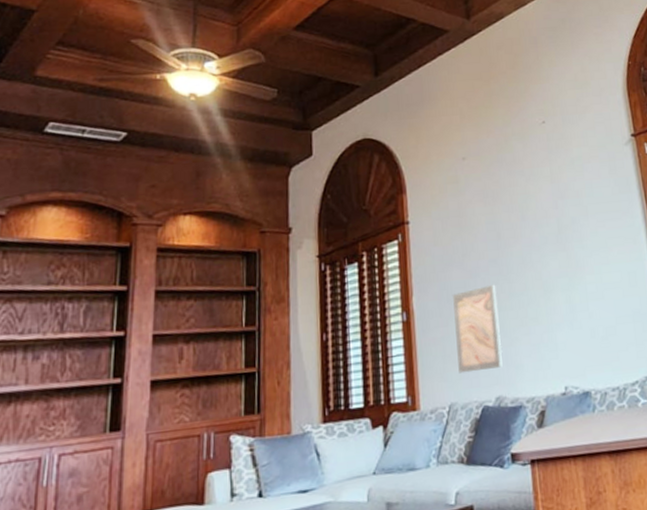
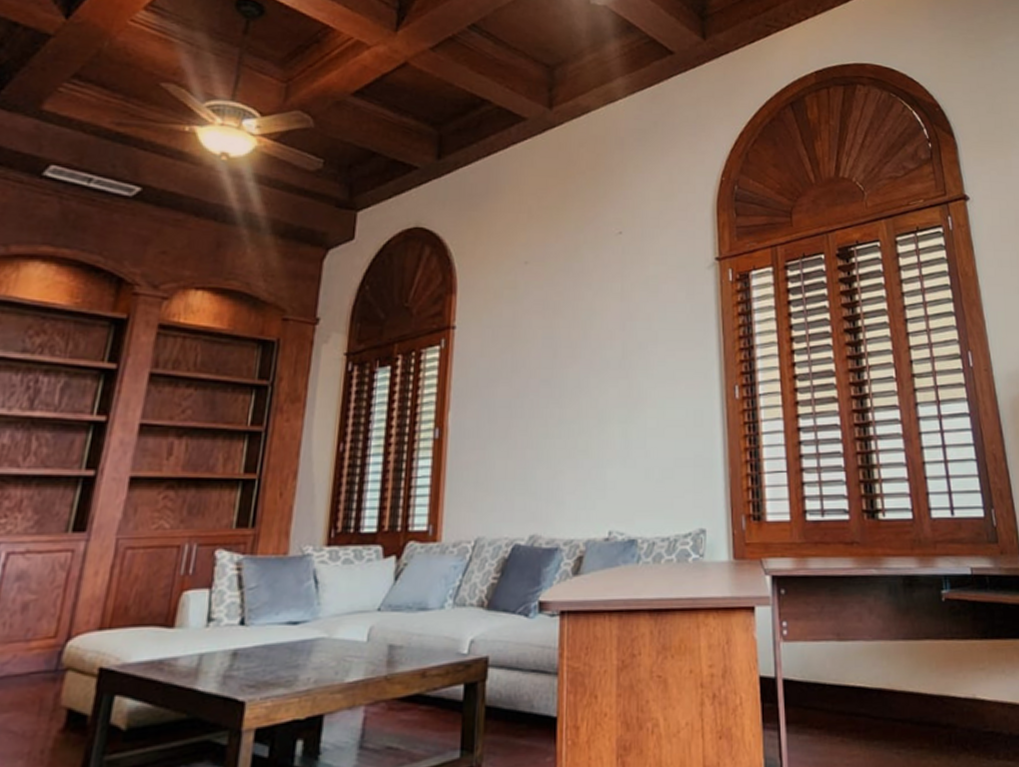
wall art: present [453,284,503,374] -> none [491,407,545,505]

